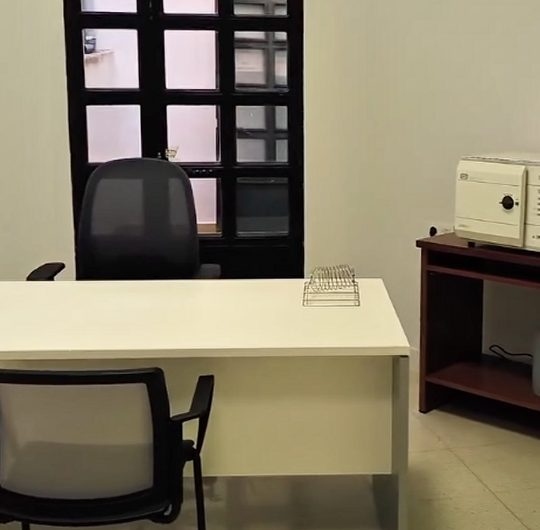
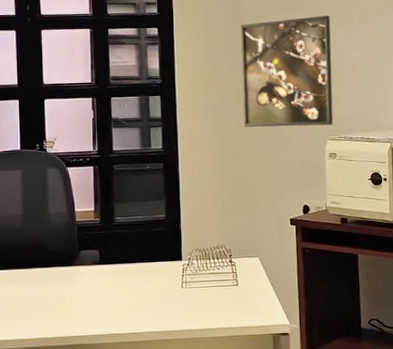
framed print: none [373,24,471,144] -> present [240,15,334,127]

